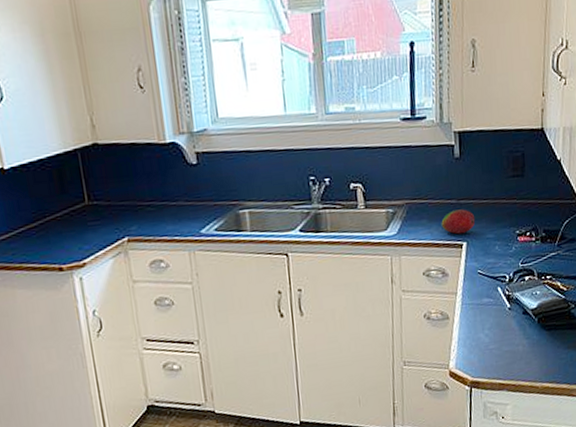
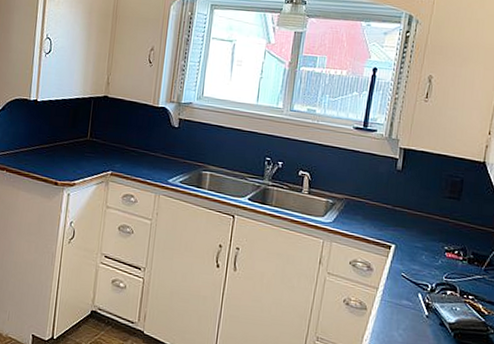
fruit: present [441,209,475,234] -> none [374,214,407,237]

